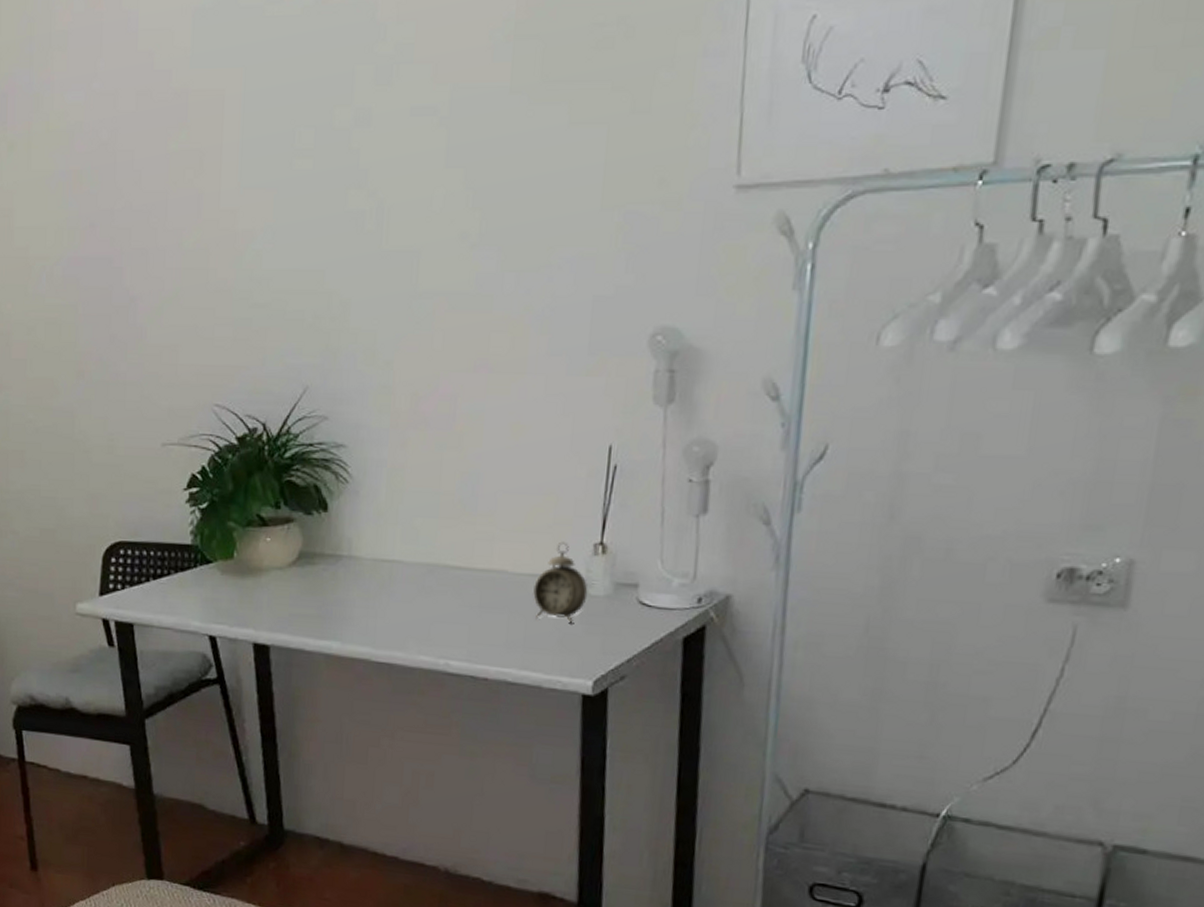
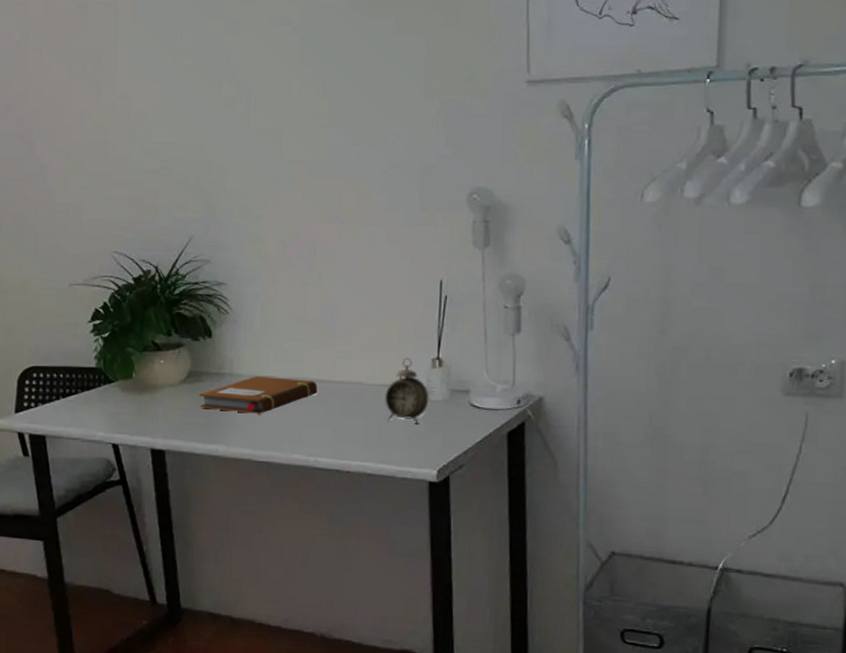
notebook: none [311,560,452,606] -> present [199,376,318,414]

